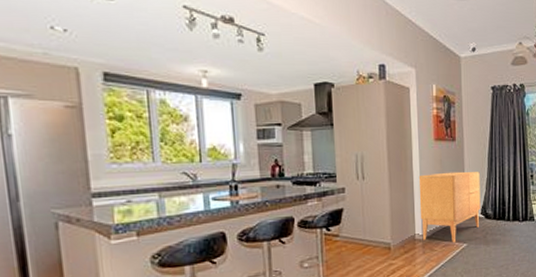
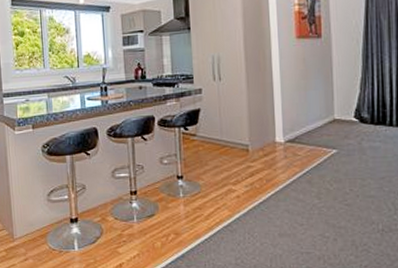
sideboard: present [418,171,481,243] -> none [278,70,354,149]

